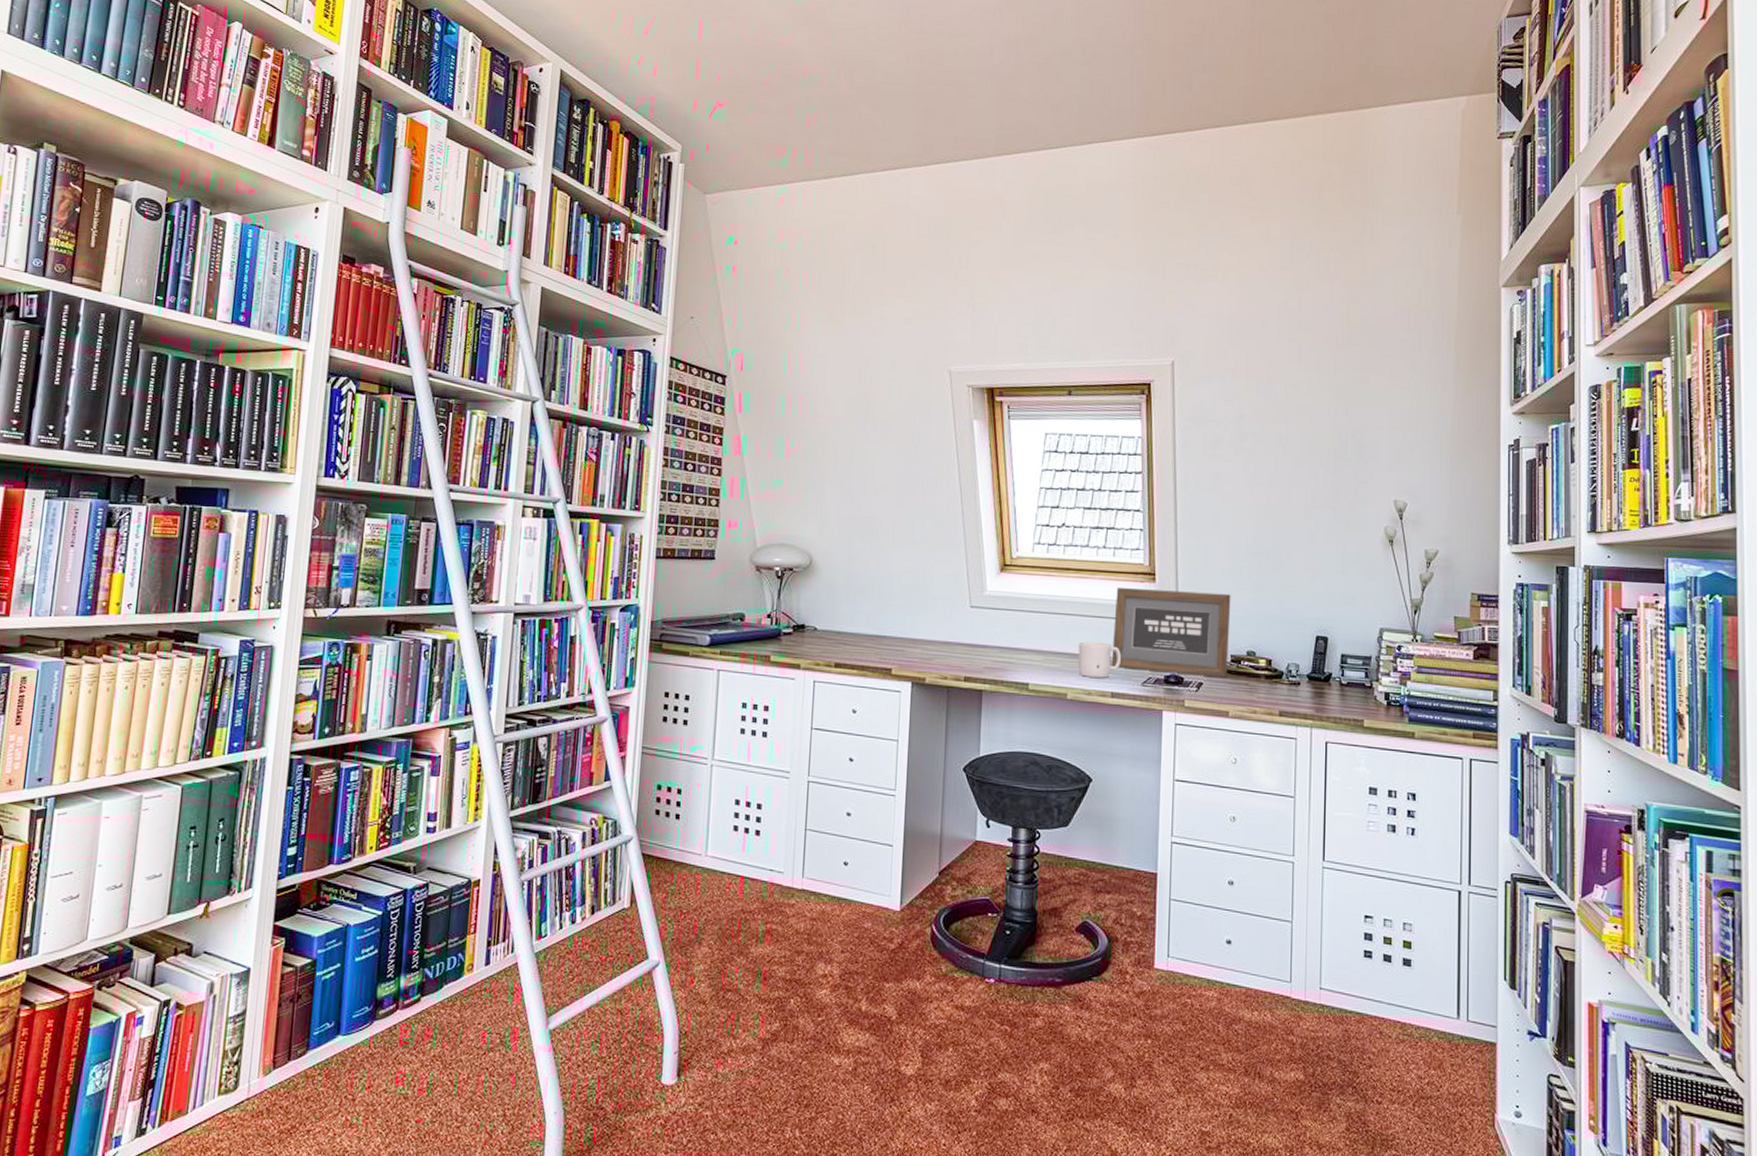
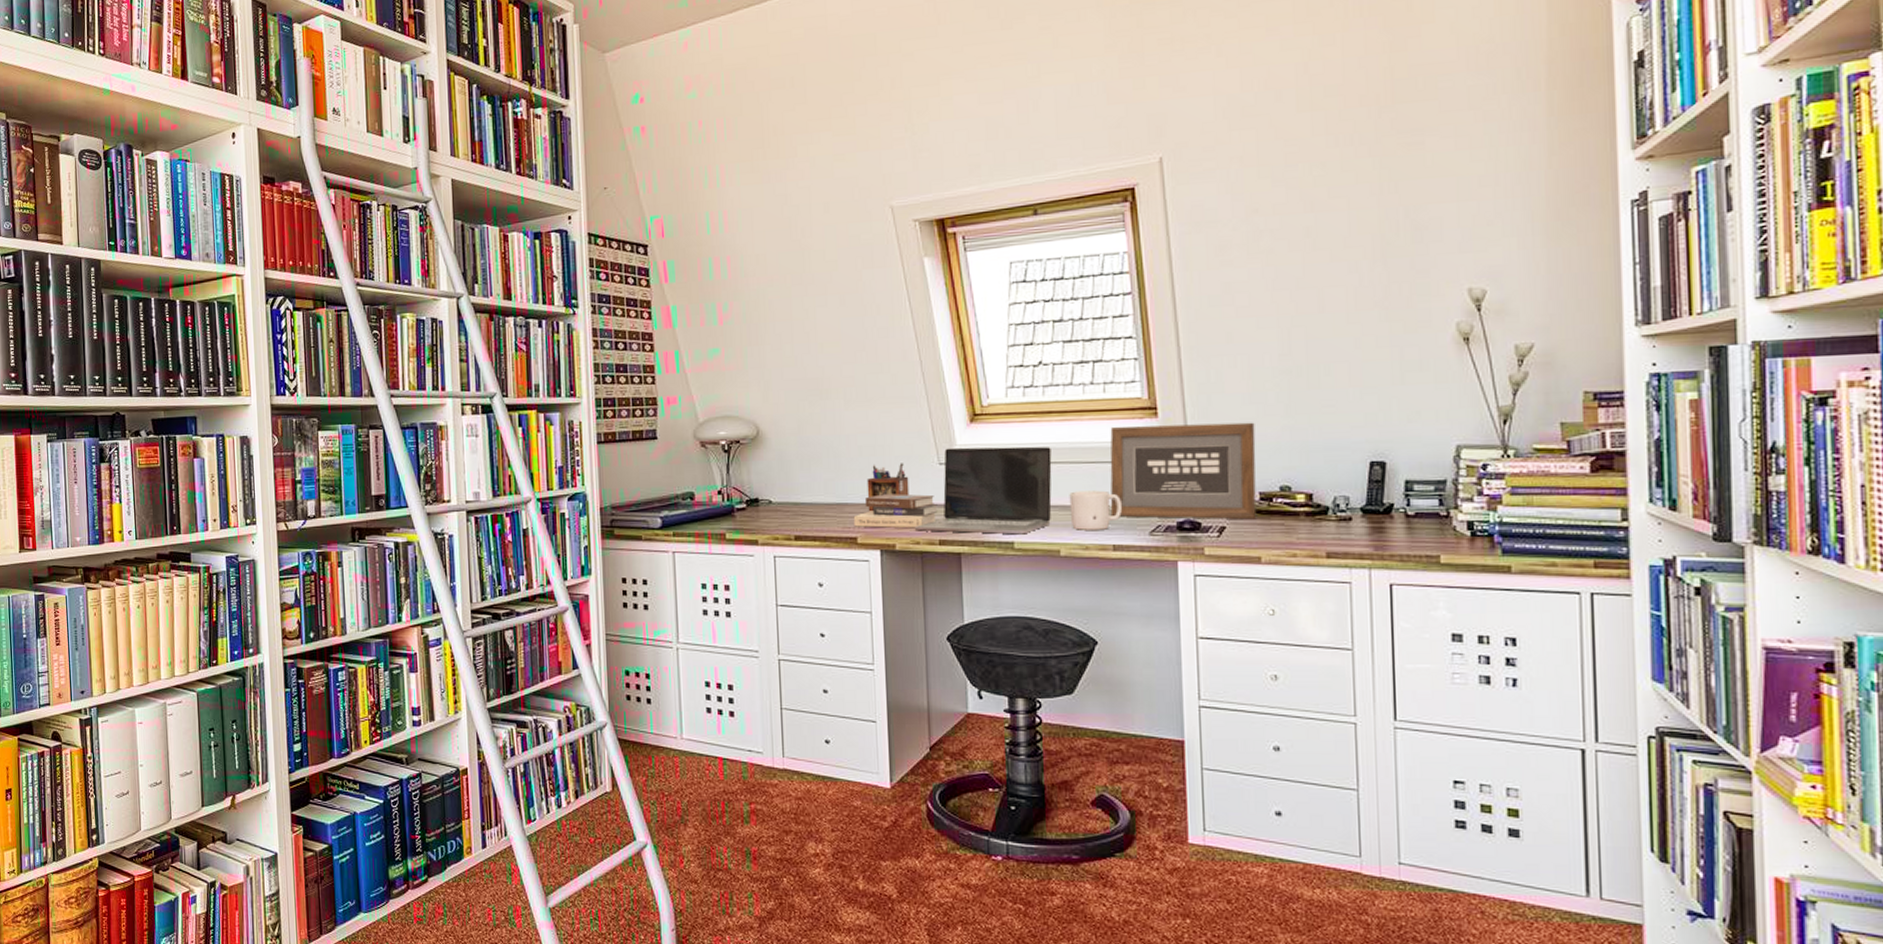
books: none [890,630,966,664] -> present [853,494,938,529]
desk organizer: none [904,601,943,646] -> present [866,463,910,512]
laptop: none [943,593,1067,677] -> present [914,446,1052,535]

